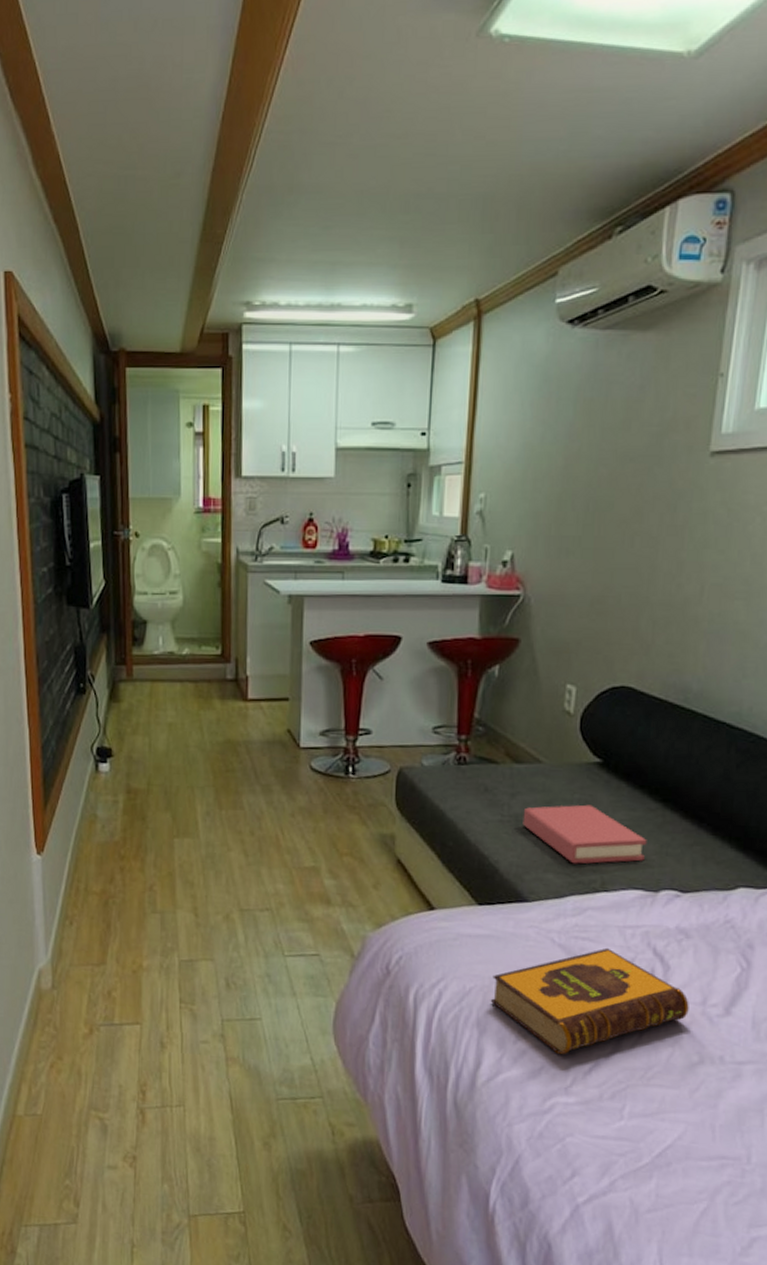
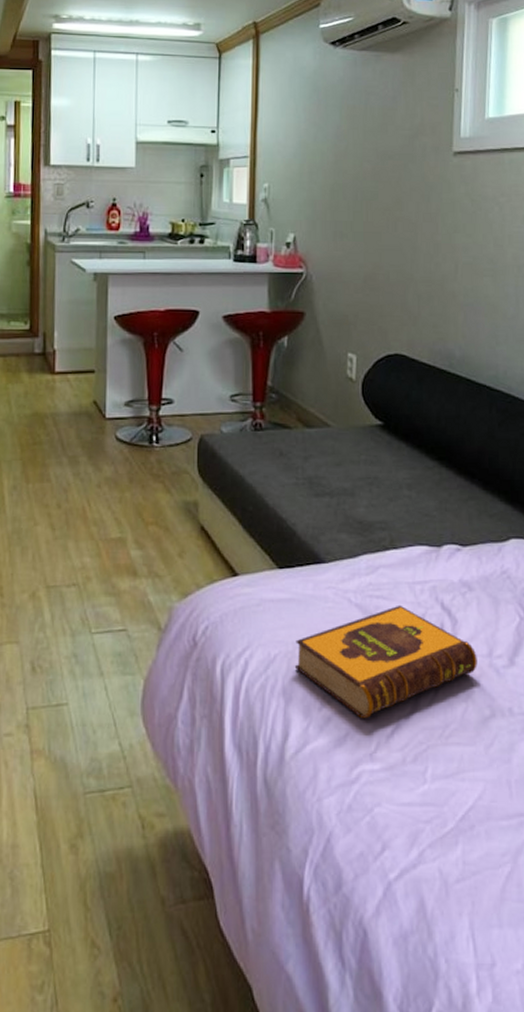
hardback book: present [522,804,647,864] -> none [316,465,428,523]

